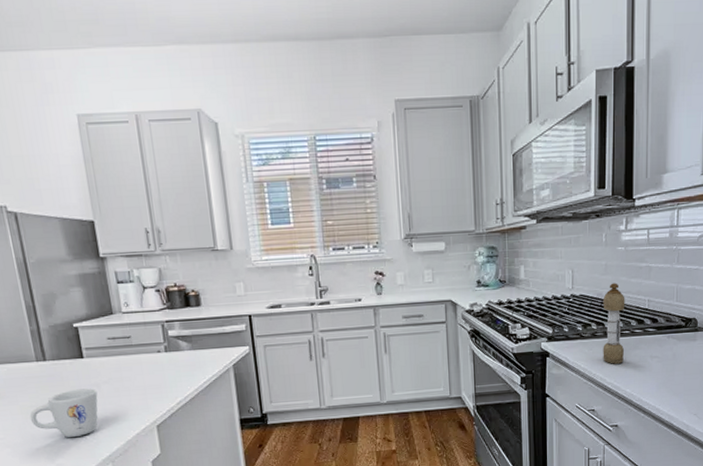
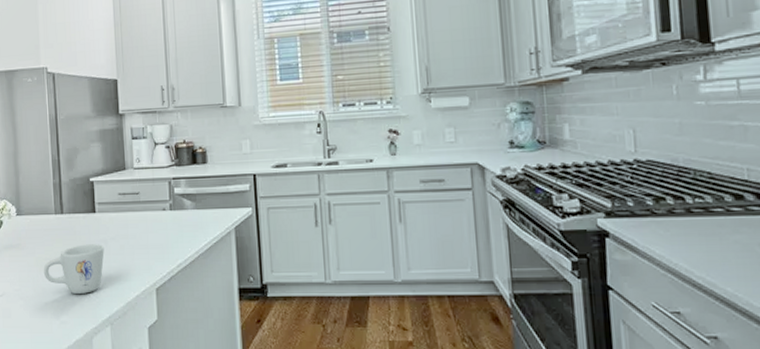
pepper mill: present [603,283,625,364] -> none [680,146,718,252]

